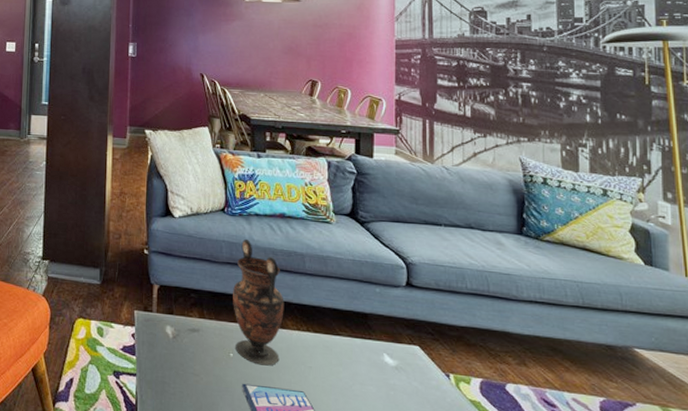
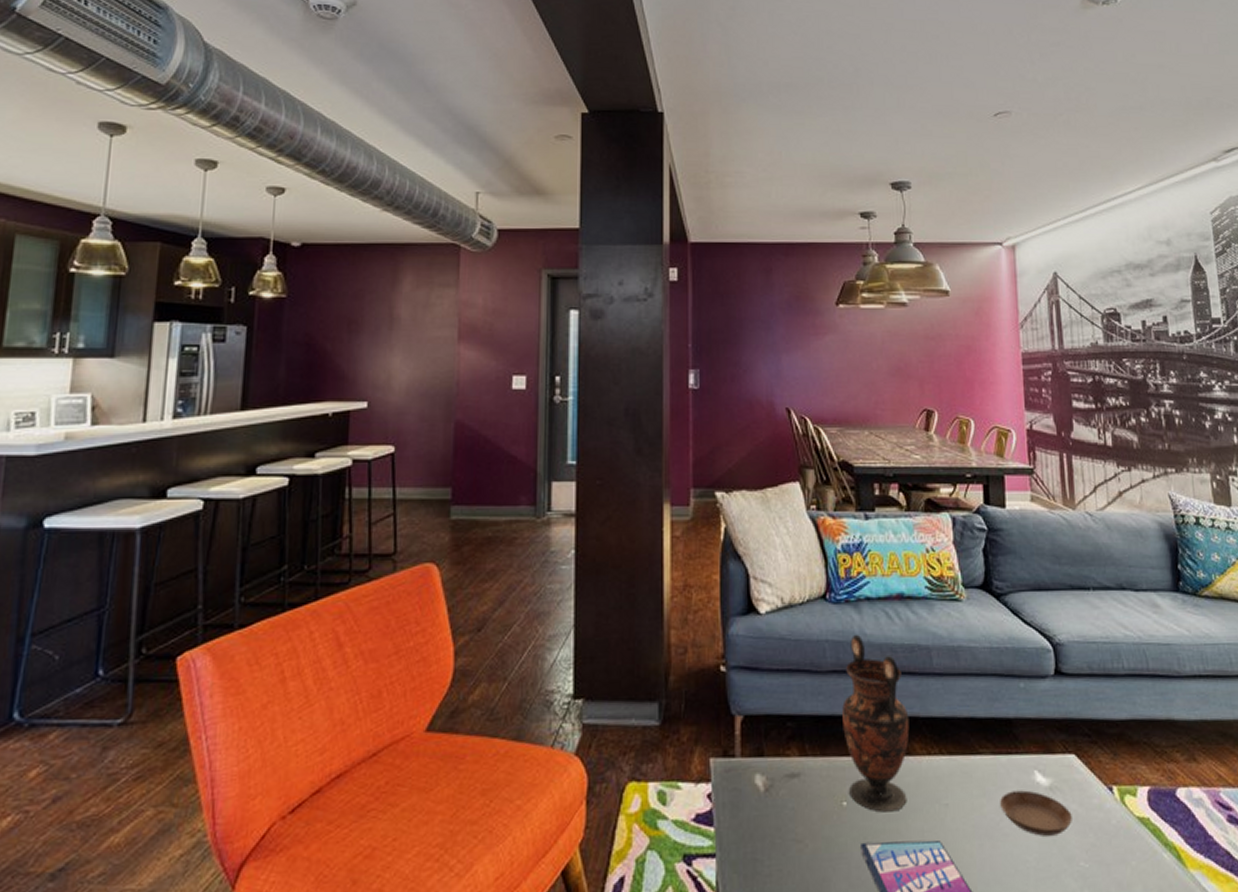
saucer: none [354,365,413,402] -> present [1000,790,1072,836]

